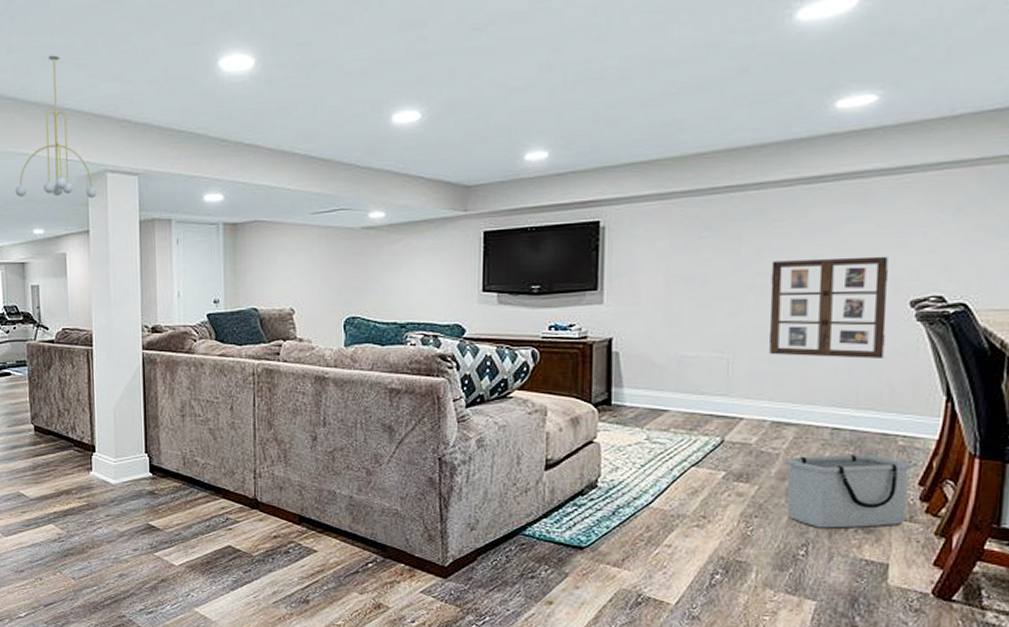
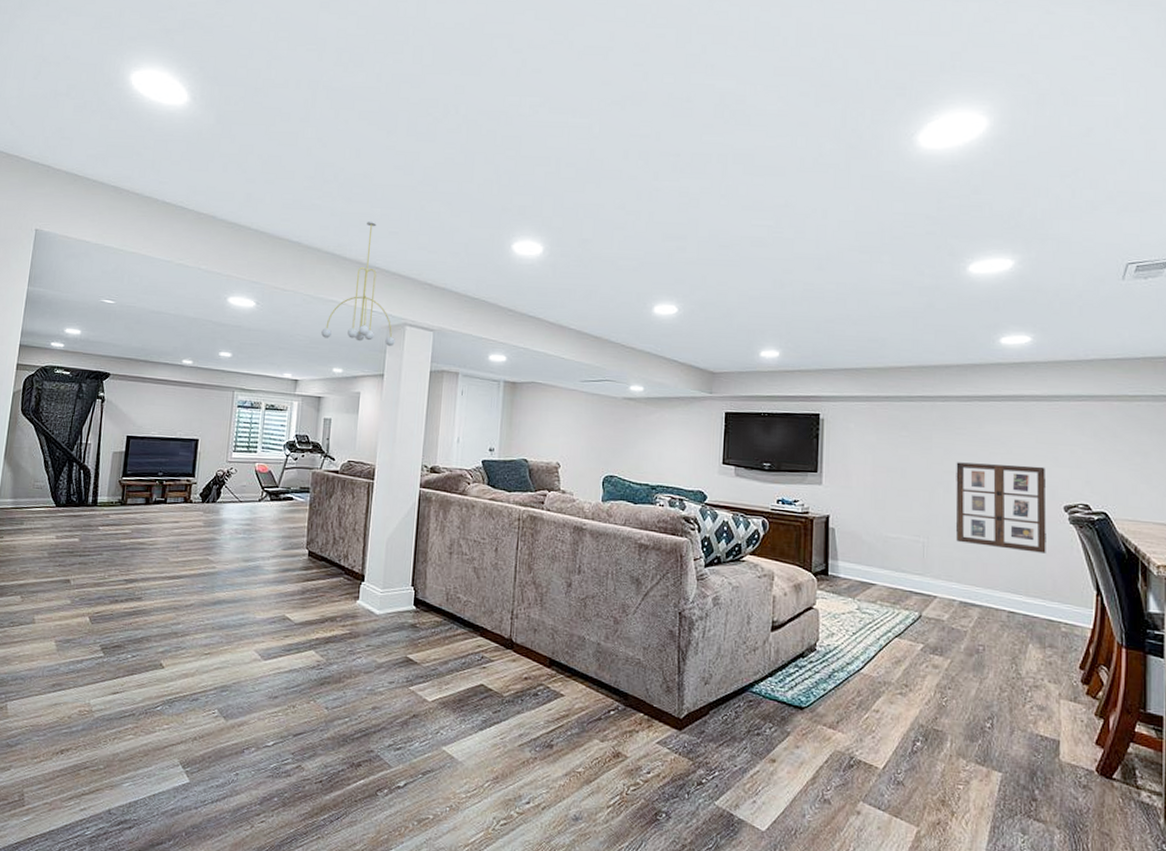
storage bin: present [785,453,913,528] -> none [972,635,1074,705]

